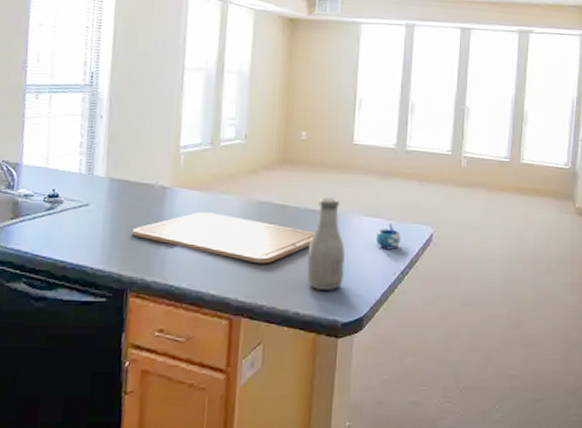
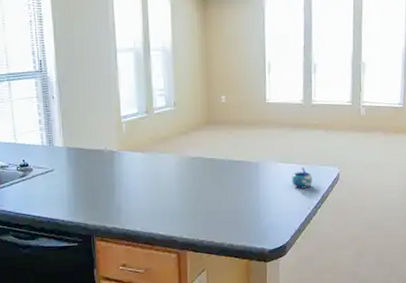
chopping board: present [132,212,316,264] -> none [91,169,241,208]
bottle: present [306,197,345,291] -> none [236,149,268,226]

